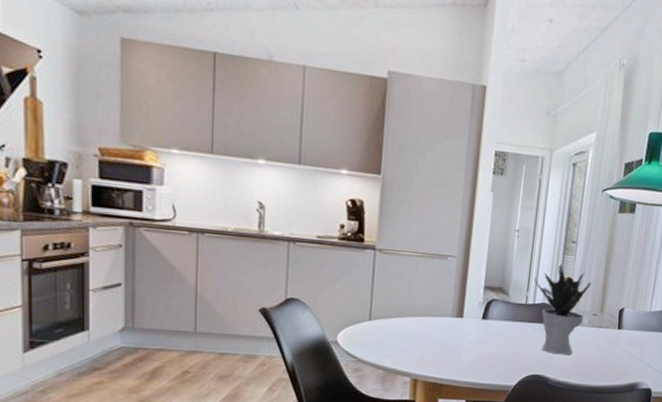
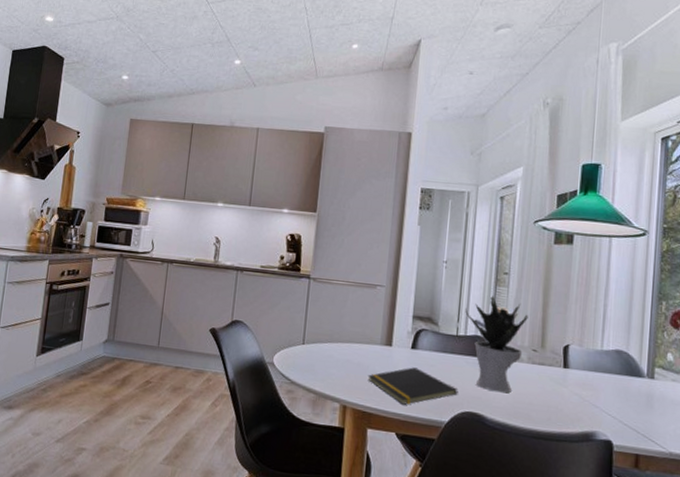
notepad: none [438,337,525,373] -> present [368,367,458,405]

